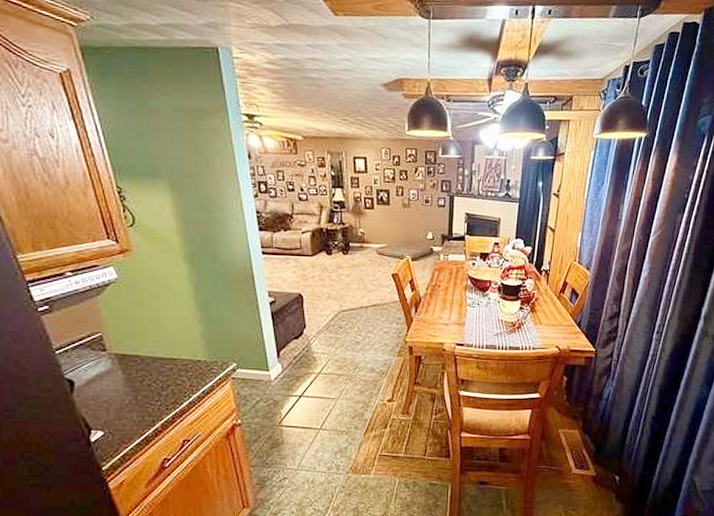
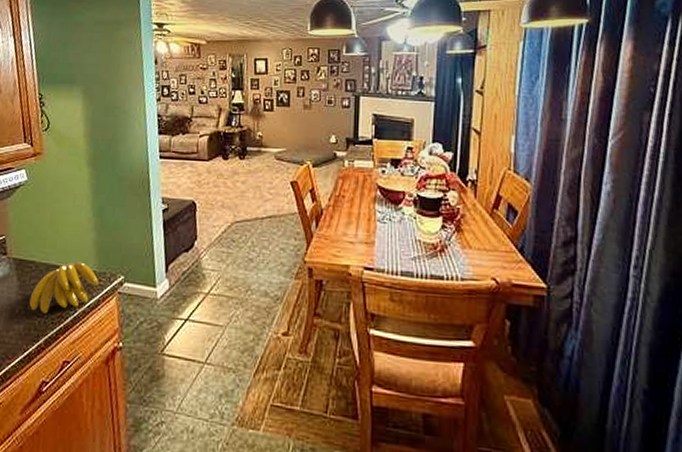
banana: none [139,353,211,402] -> present [29,262,99,314]

